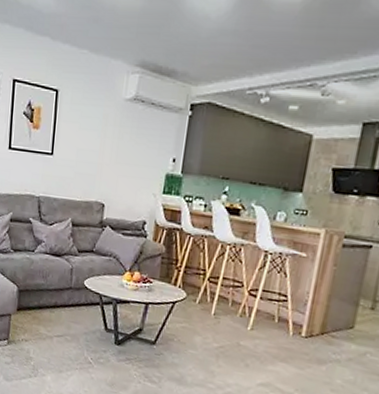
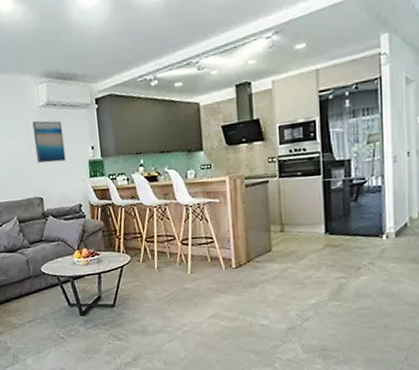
wall art: none [108,114,146,169] -> present [32,121,66,163]

